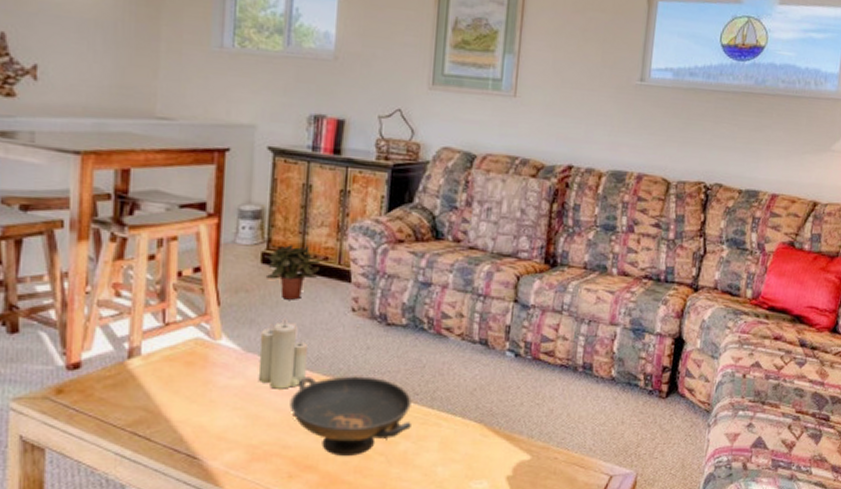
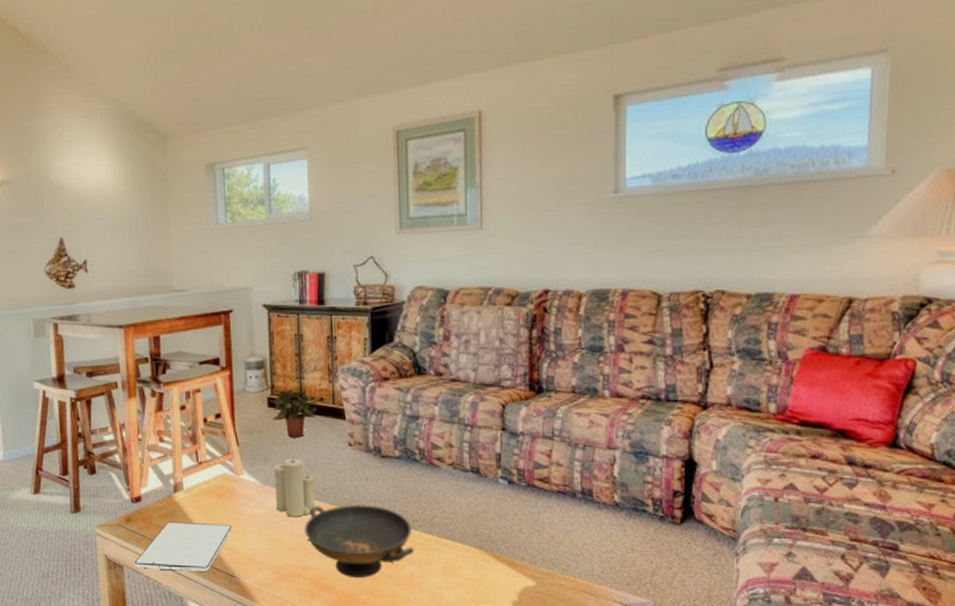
tablet: none [61,393,201,453] -> present [134,521,233,571]

